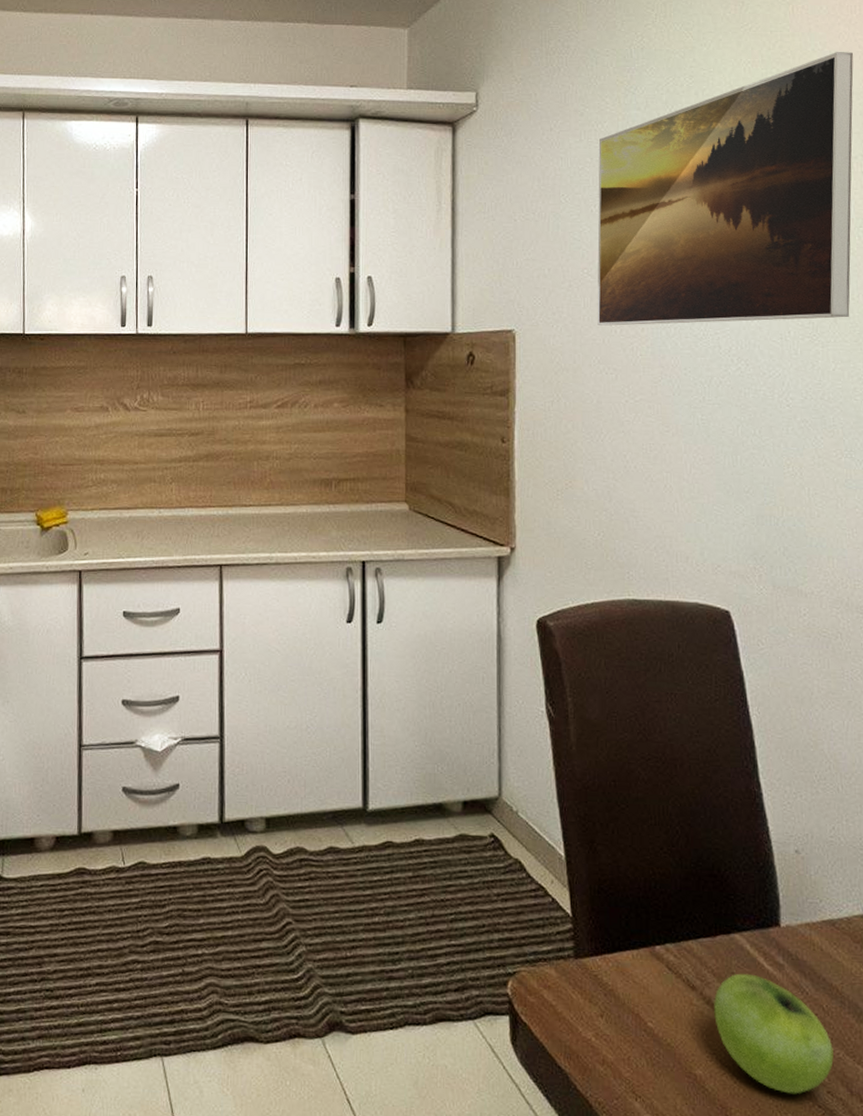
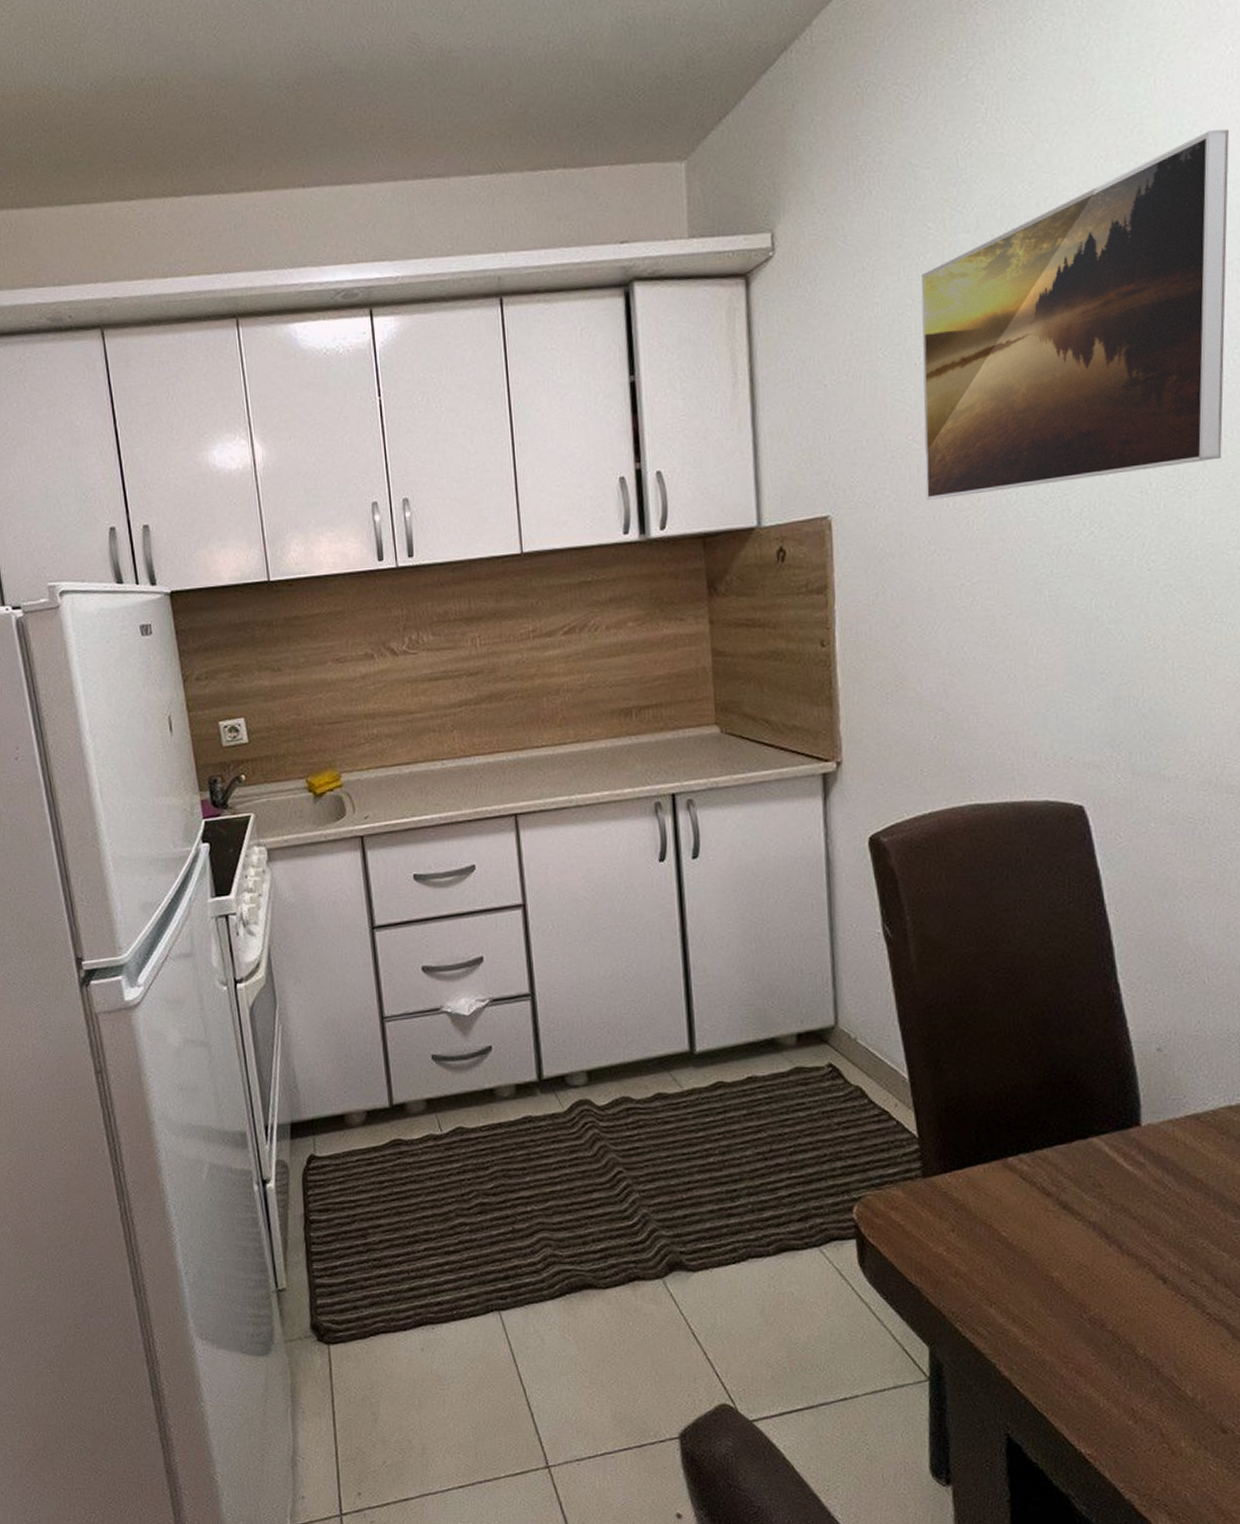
fruit: present [714,973,834,1095] -> none [1071,1175,1197,1286]

